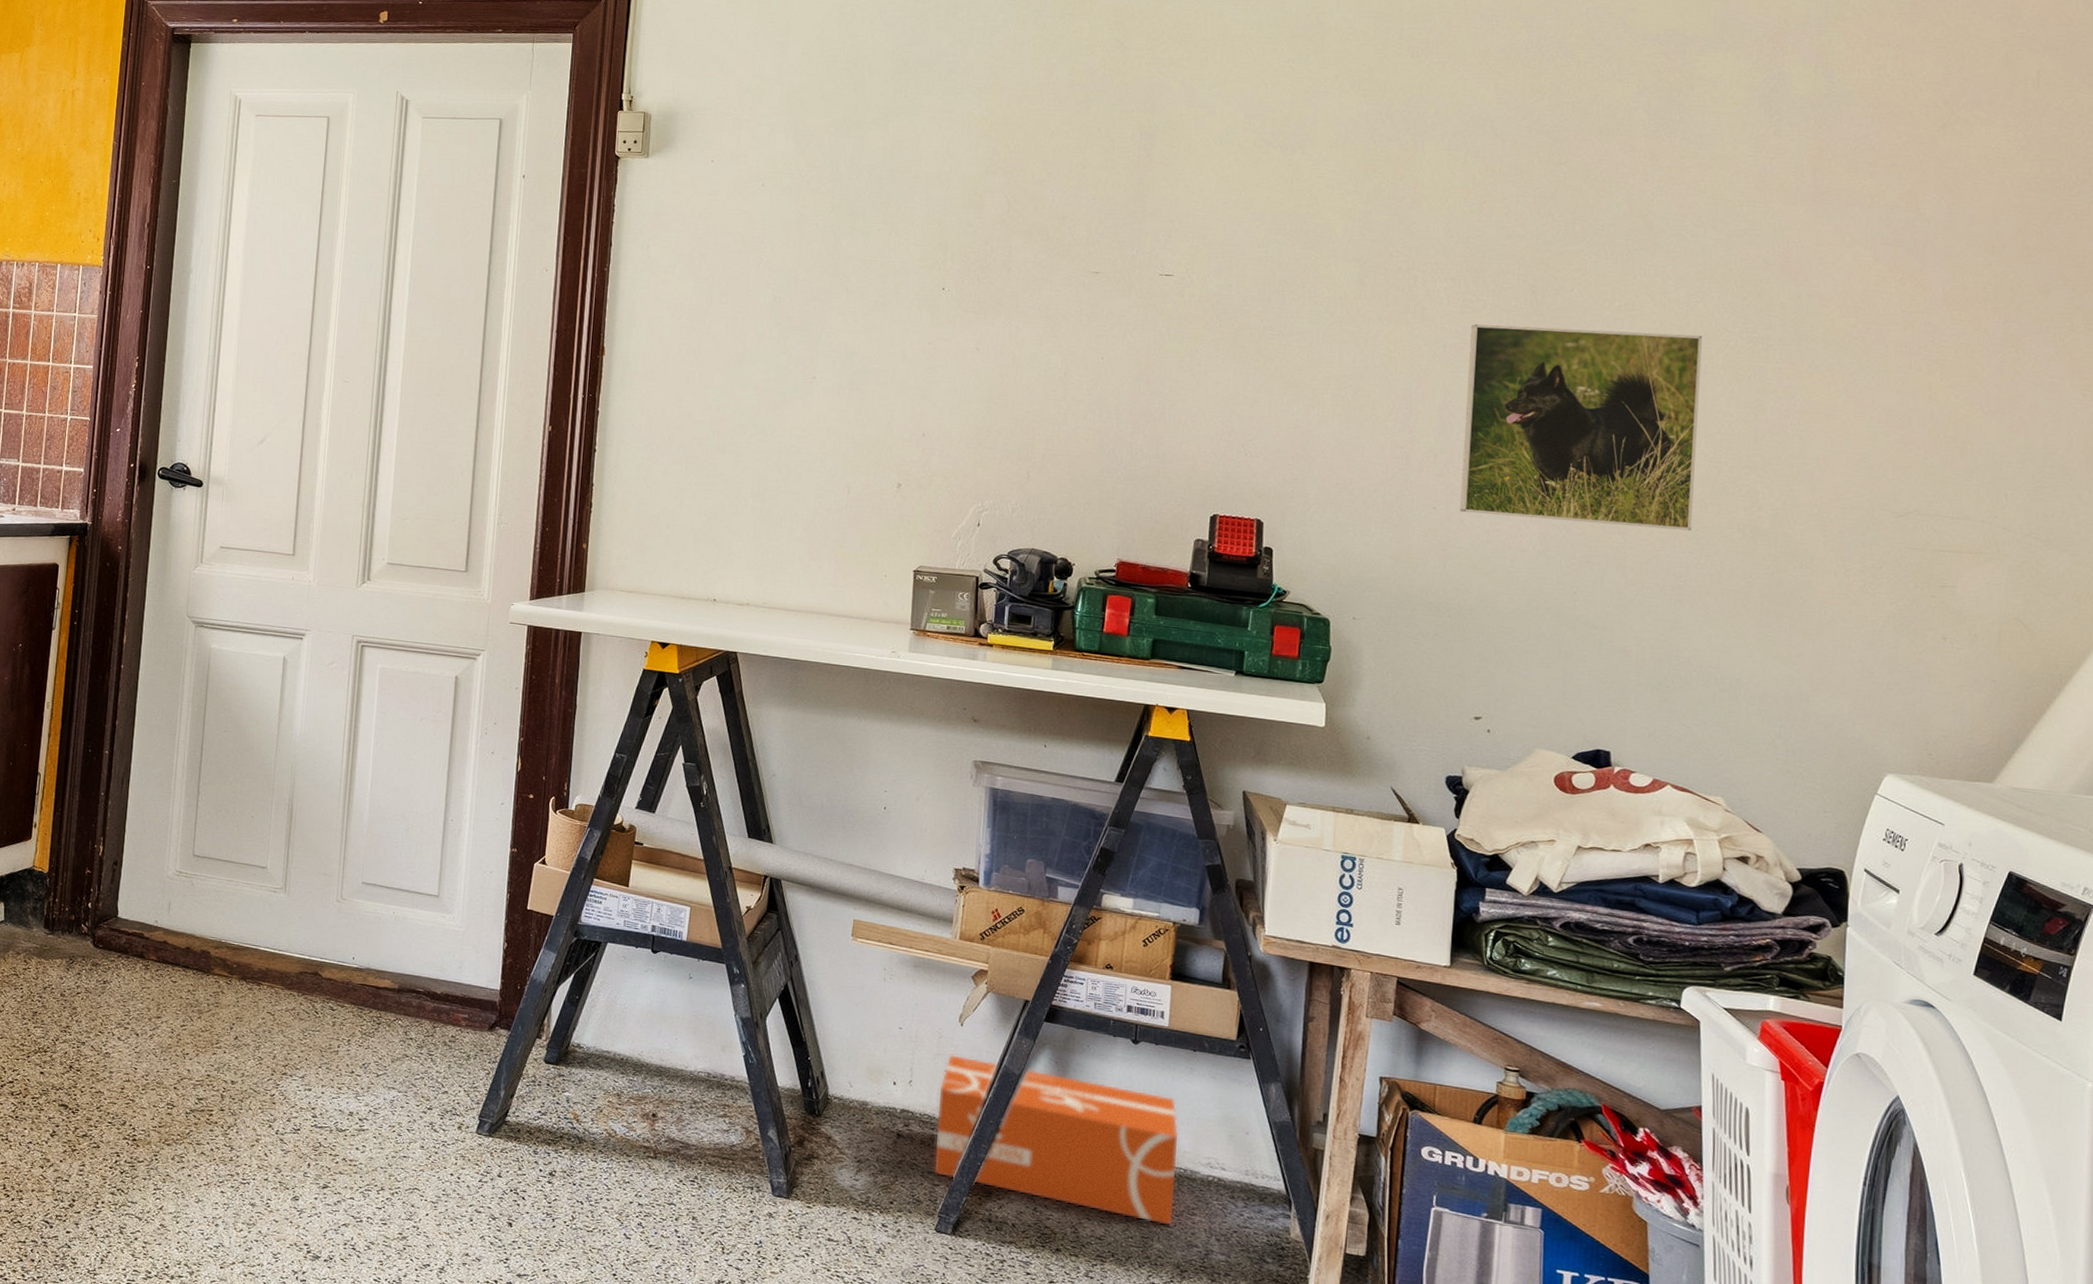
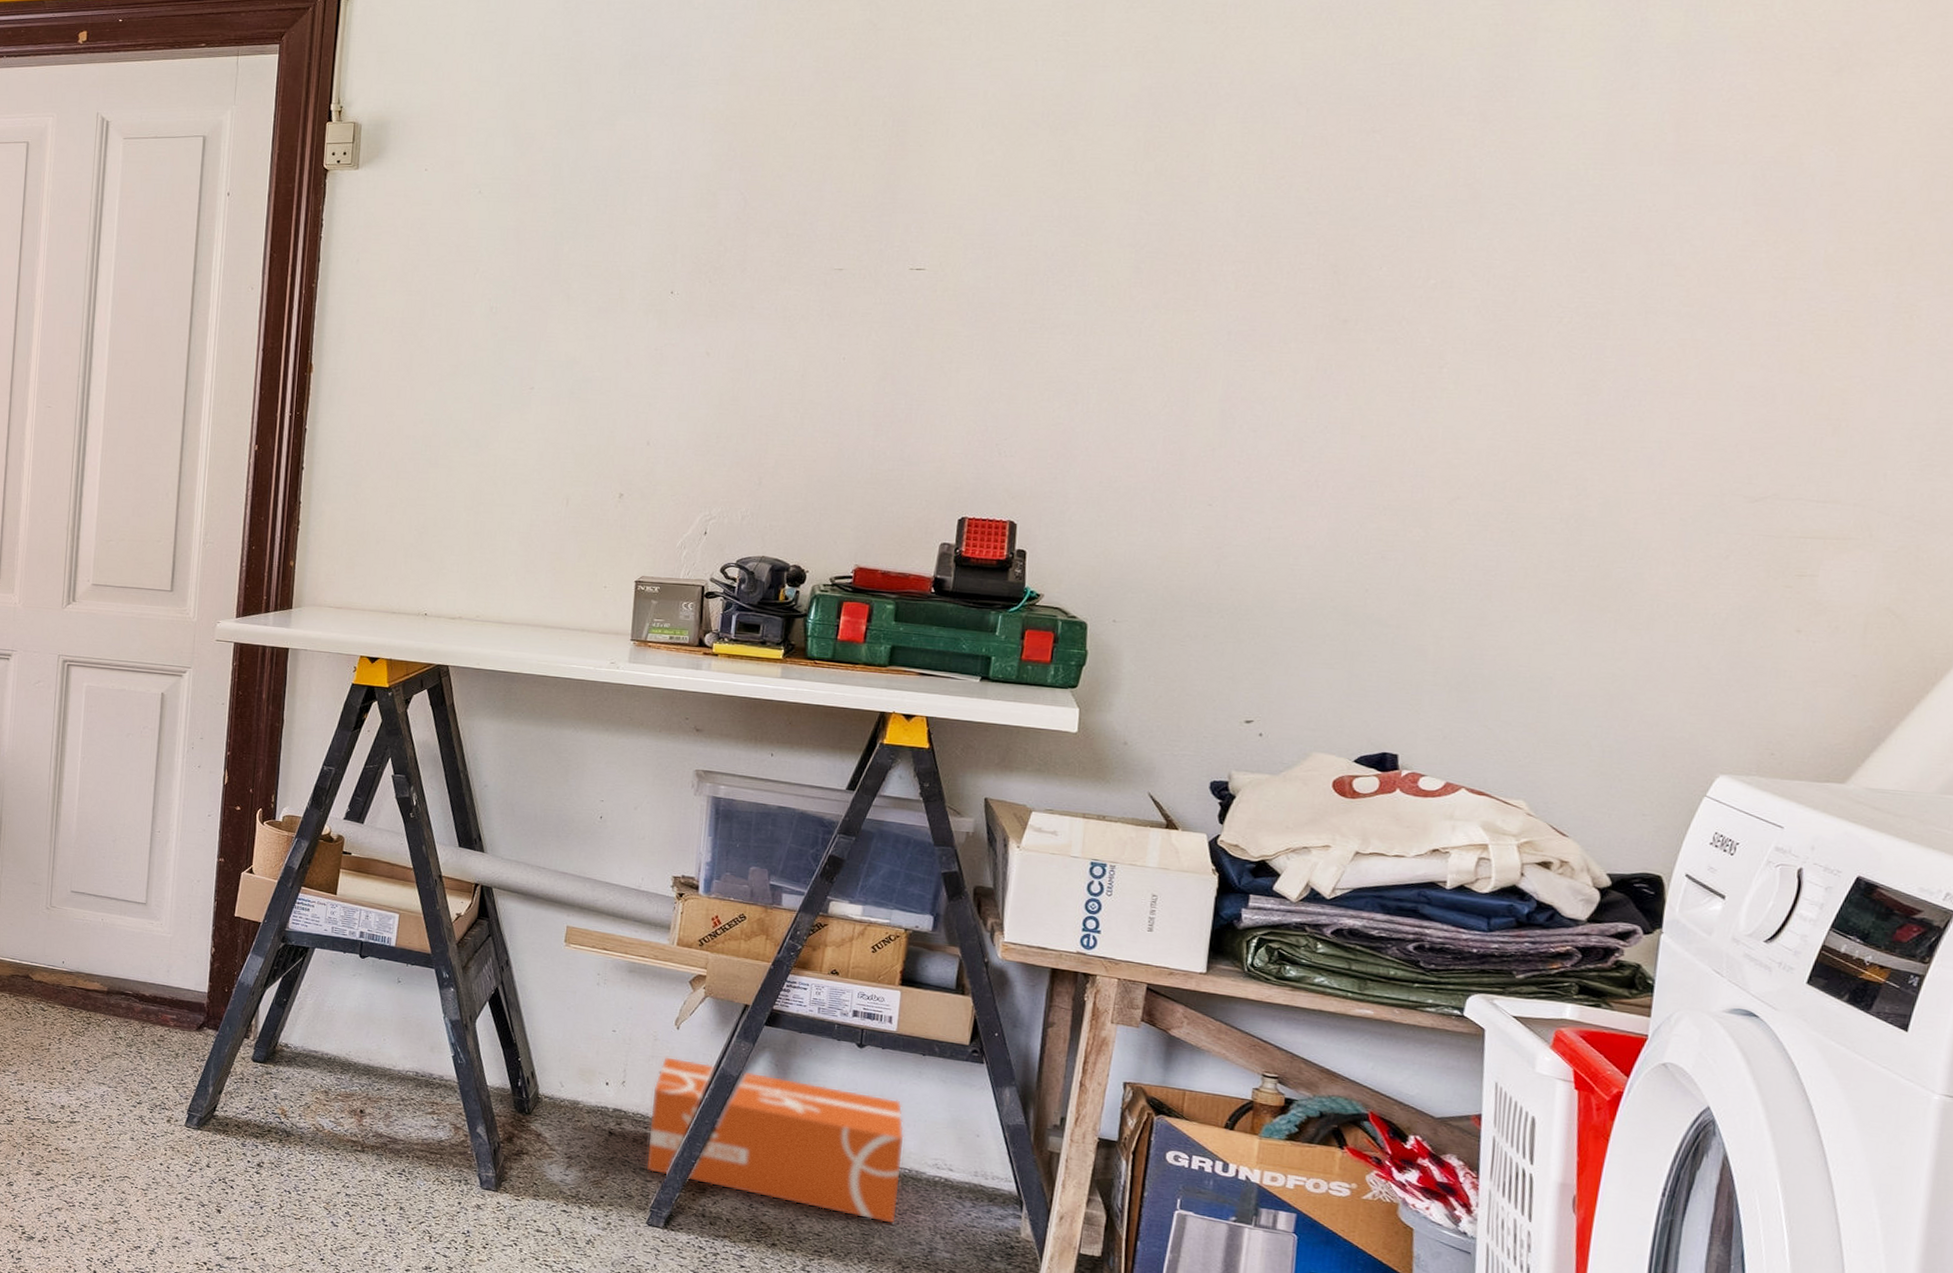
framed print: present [1460,324,1703,531] -> none [1238,309,1532,522]

